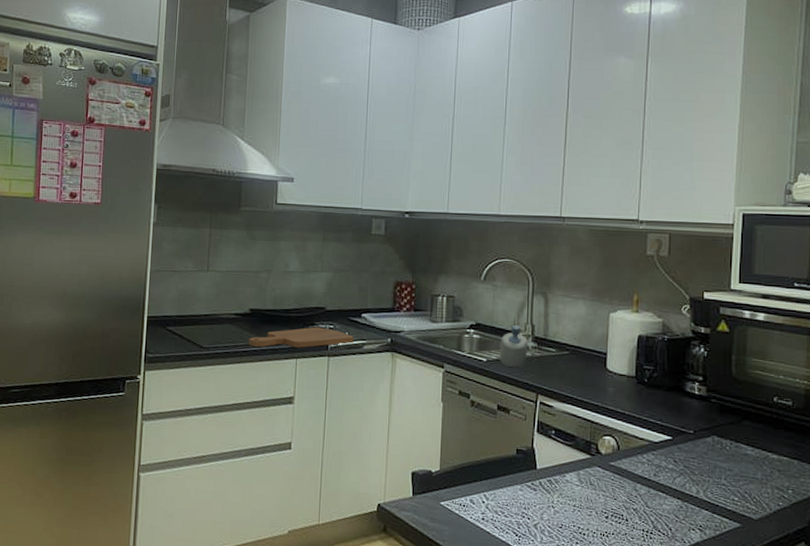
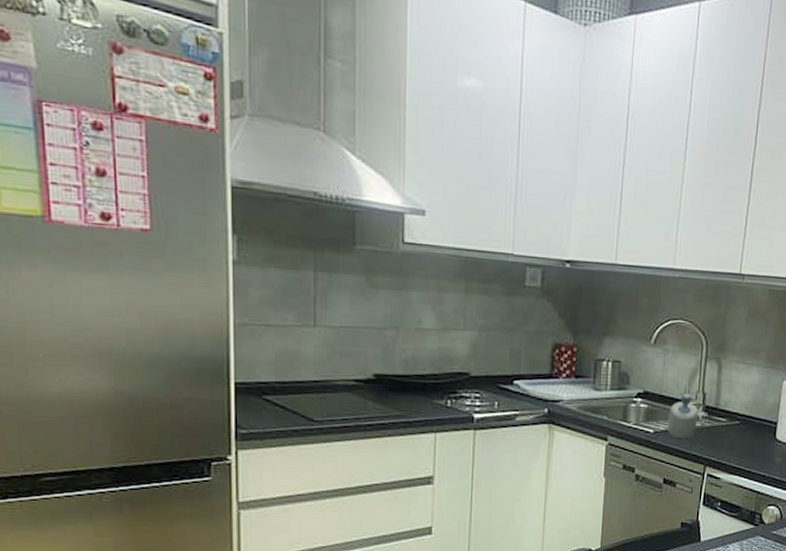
cutting board: present [248,327,354,348] -> none [373,395,505,421]

